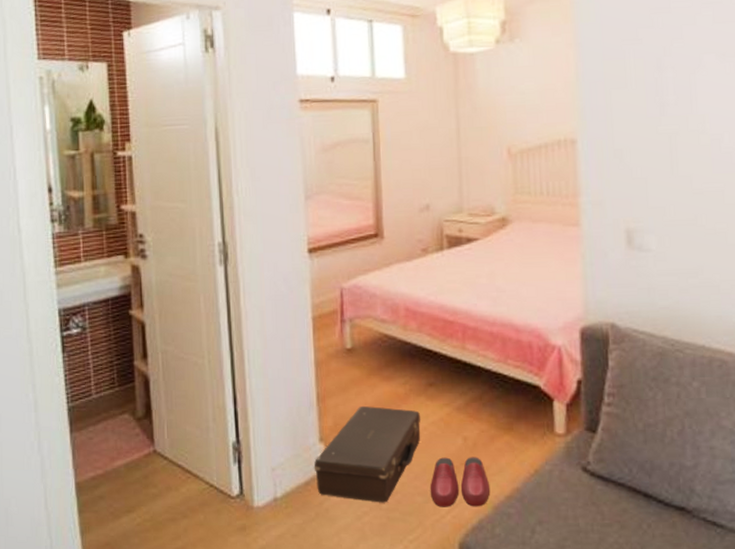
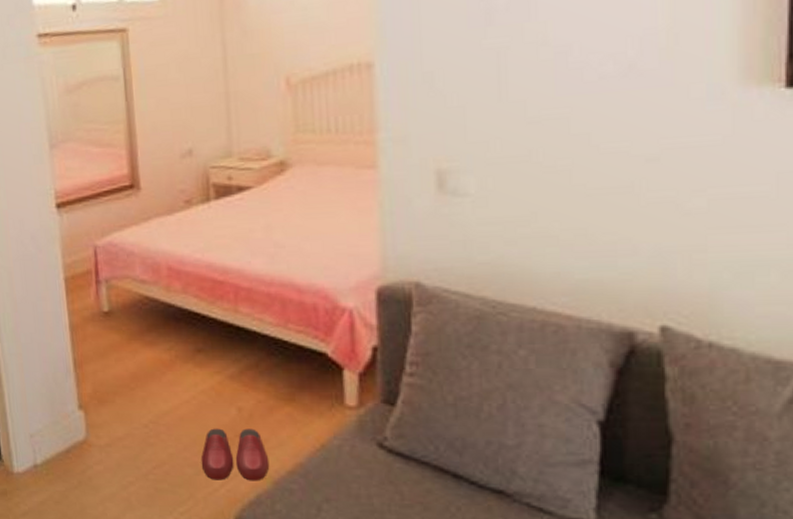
suitcase: present [314,405,421,503] -> none [74,372,190,473]

